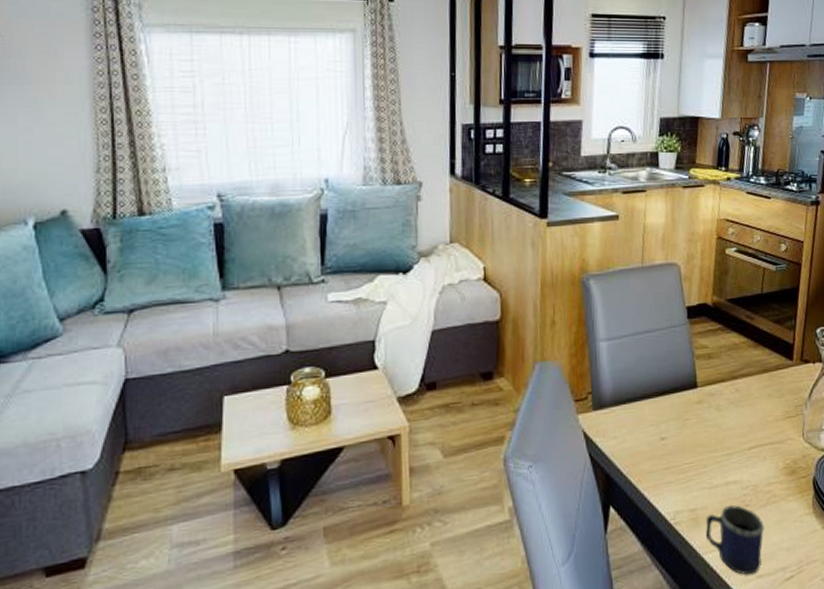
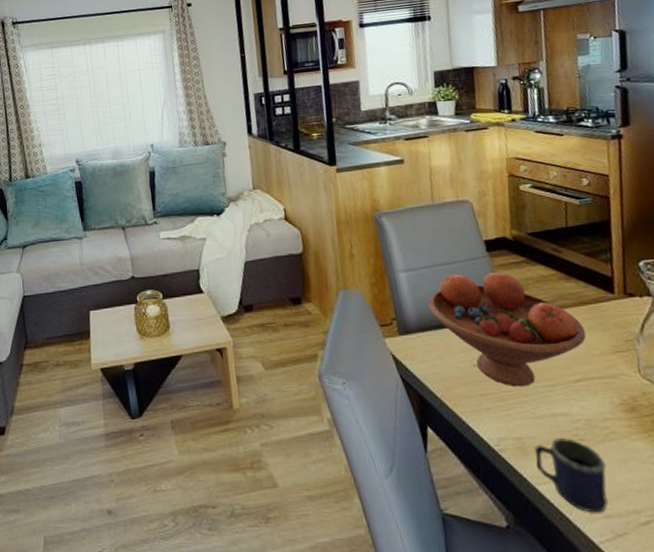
fruit bowl: none [626,340,765,458] -> present [428,272,586,387]

